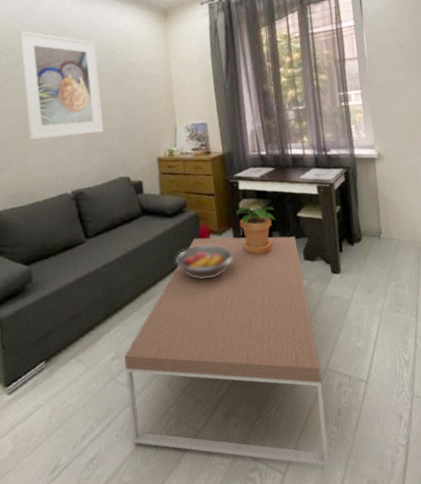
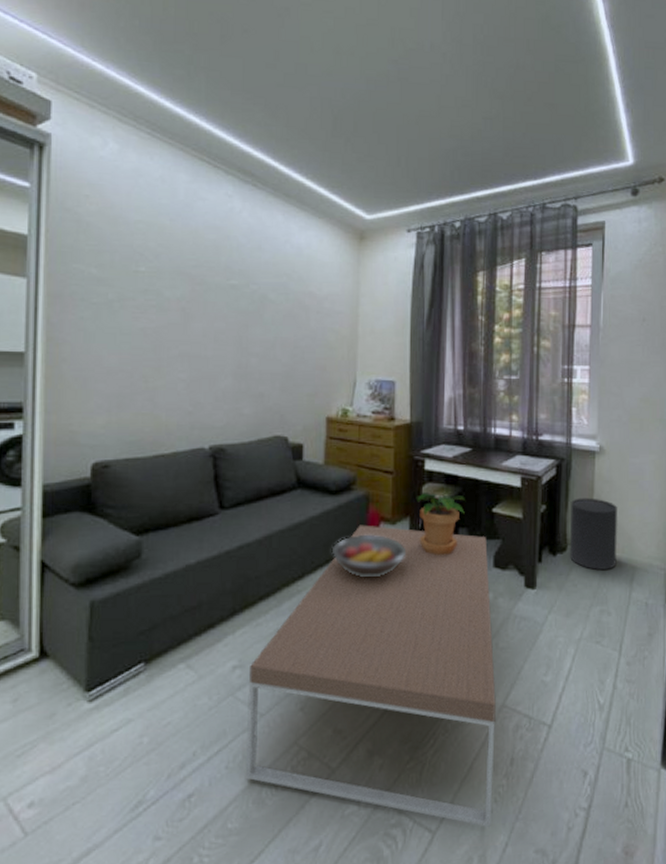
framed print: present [18,30,104,140] -> none [162,230,266,375]
trash can: none [360,195,404,253] -> present [570,498,617,570]

